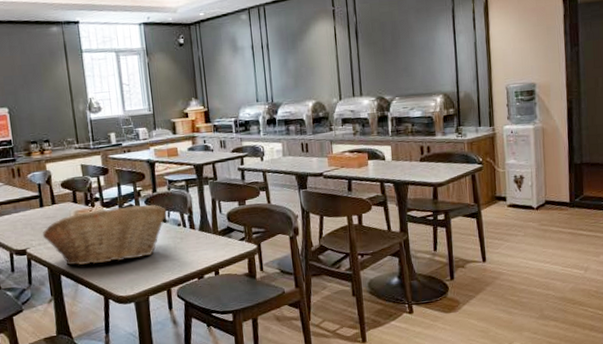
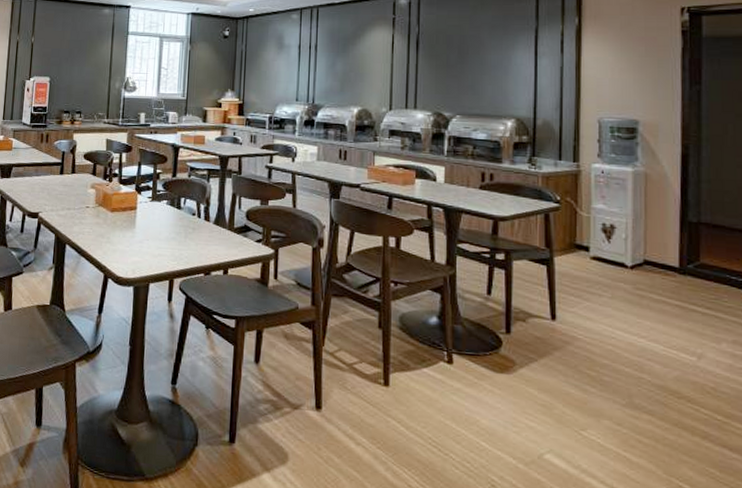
fruit basket: present [42,204,167,266] -> none [56,184,183,242]

